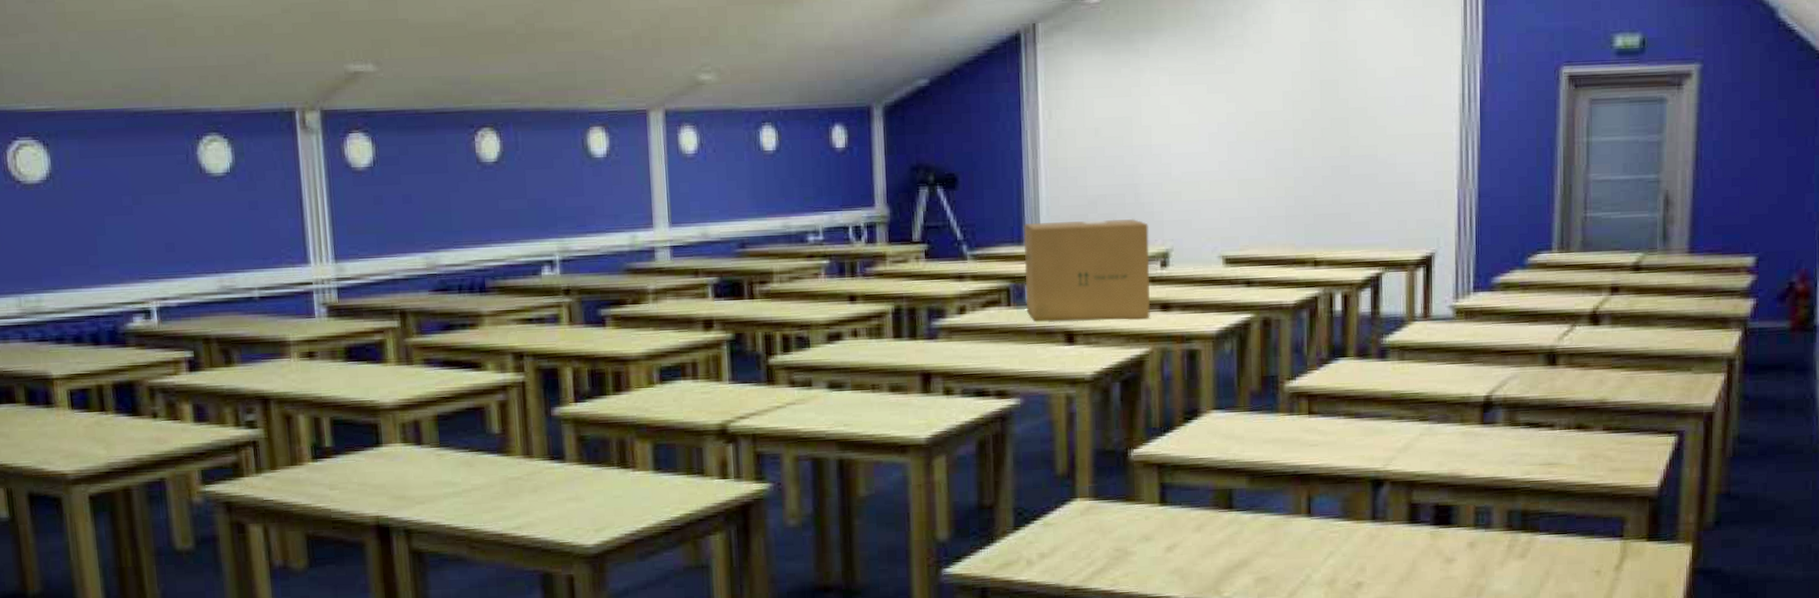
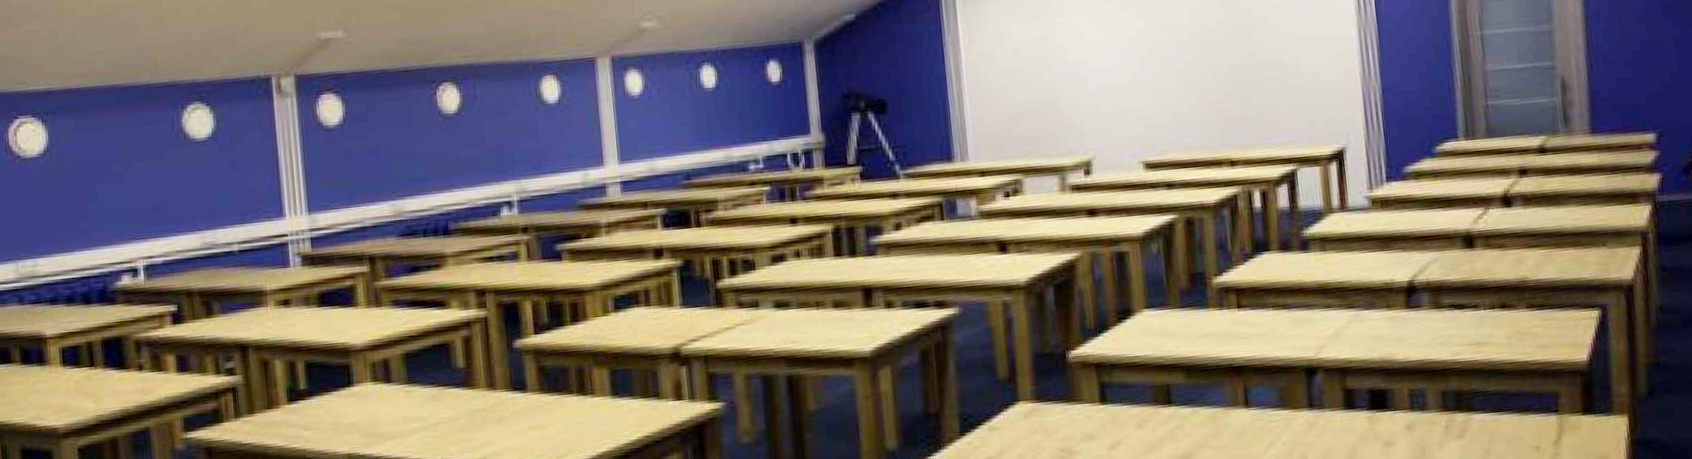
box: present [1023,218,1151,323] -> none [951,131,1078,235]

